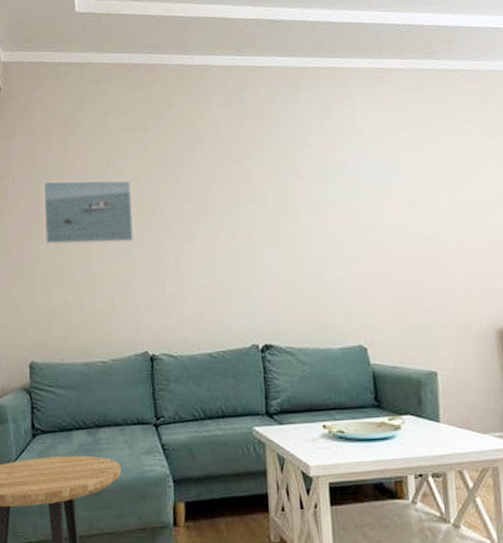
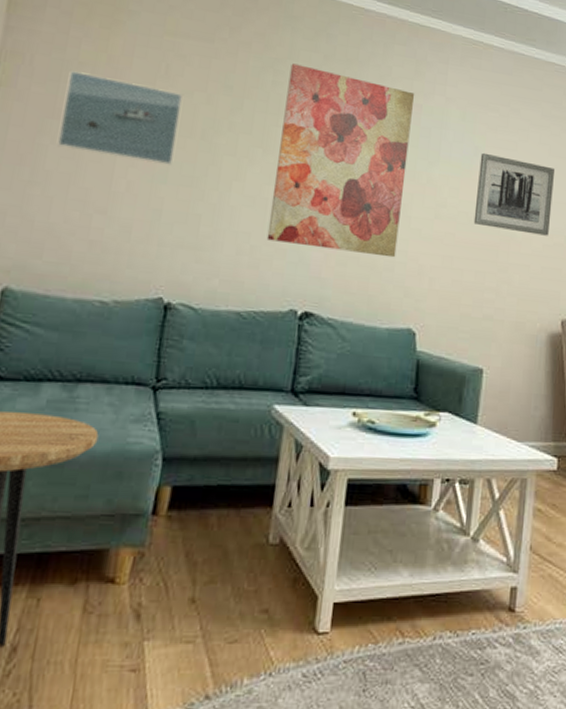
wall art: none [213,131,336,289] -> present [266,63,415,258]
wall art: none [399,171,481,240] -> present [473,152,554,236]

